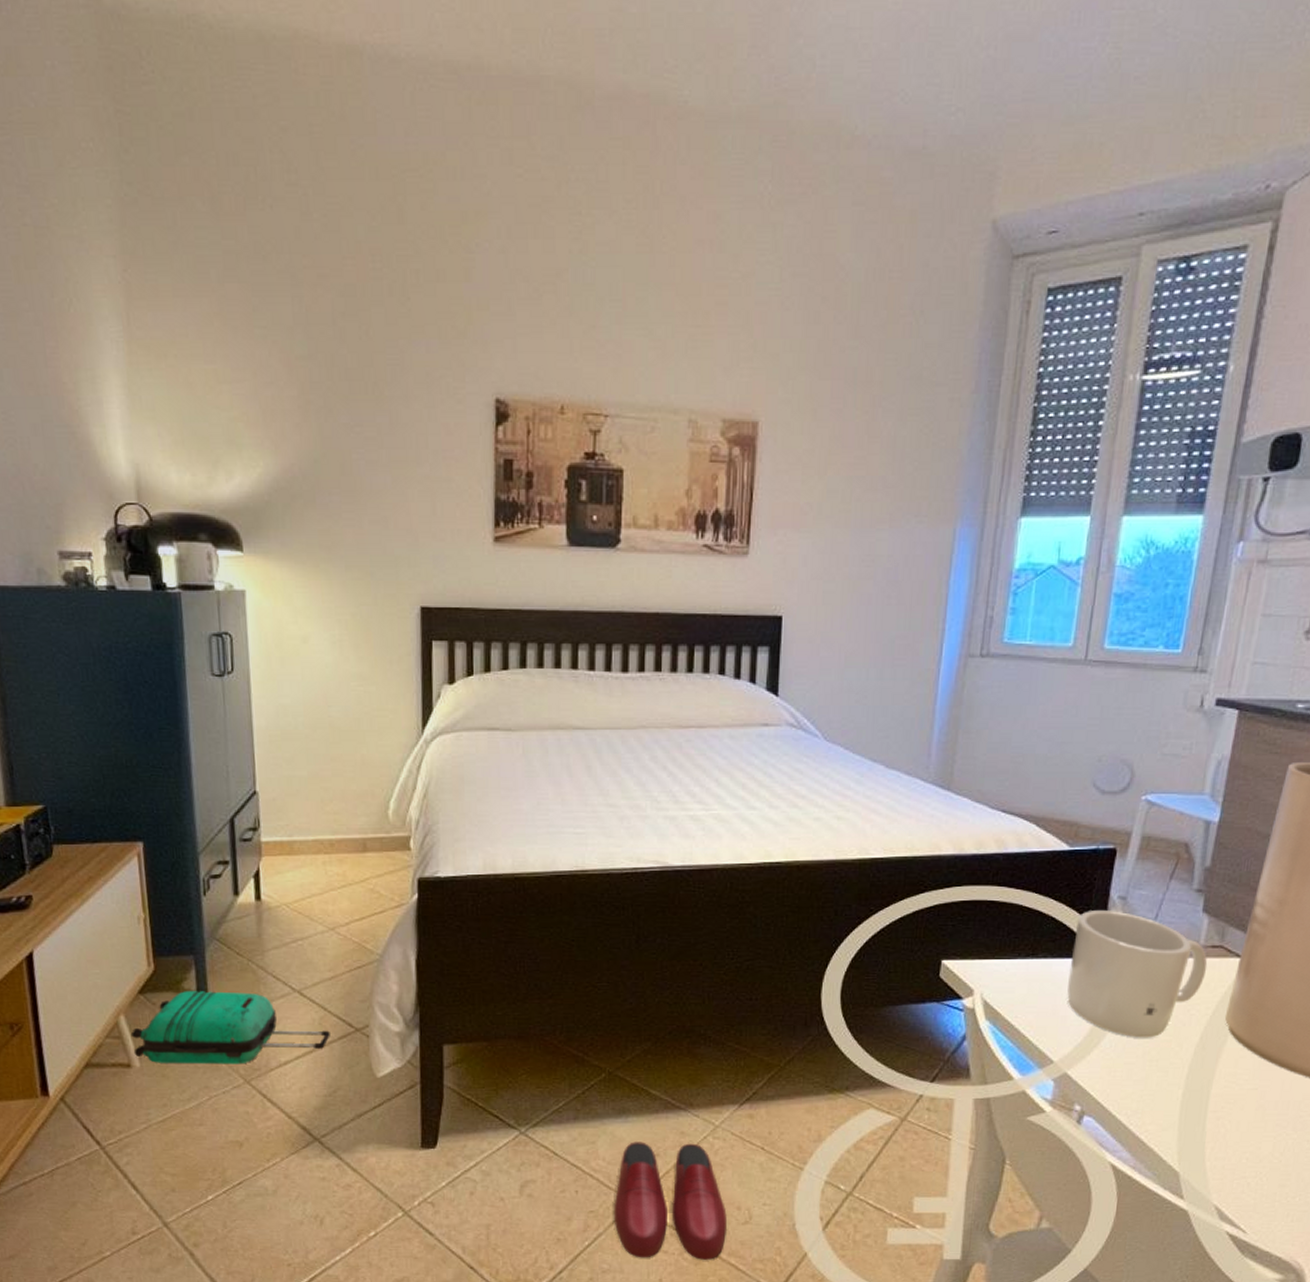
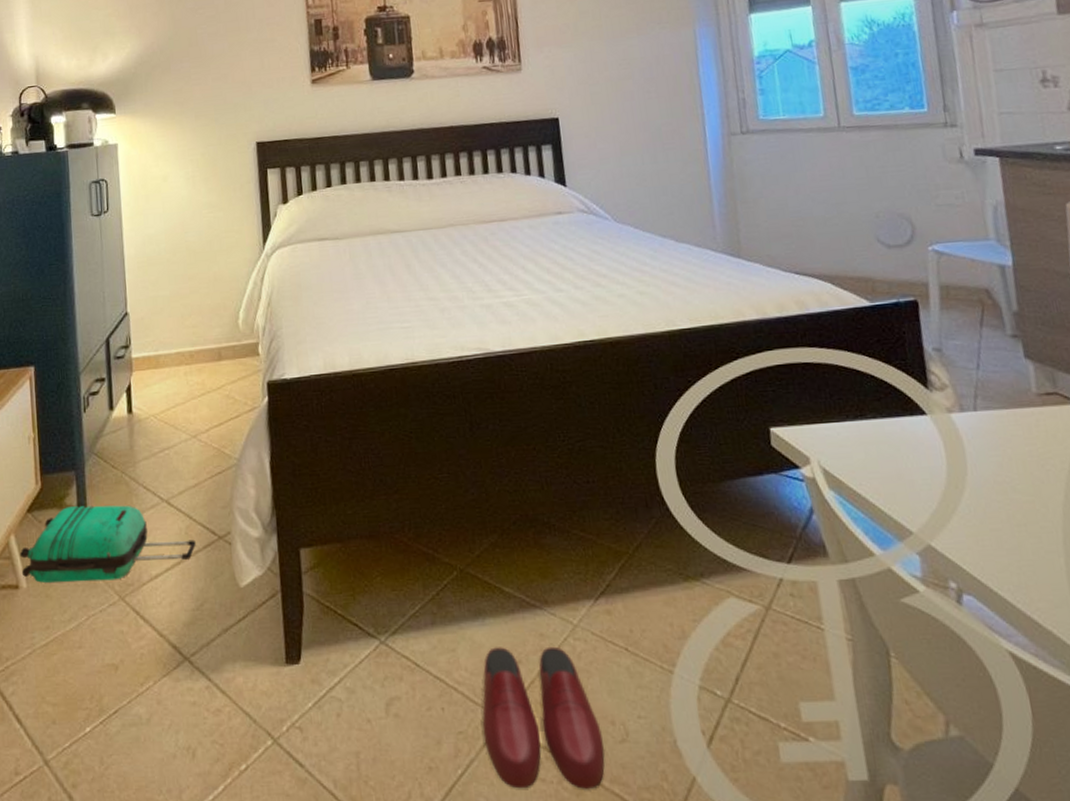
mug: present [1067,909,1208,1038] -> none [897,363,1049,501]

